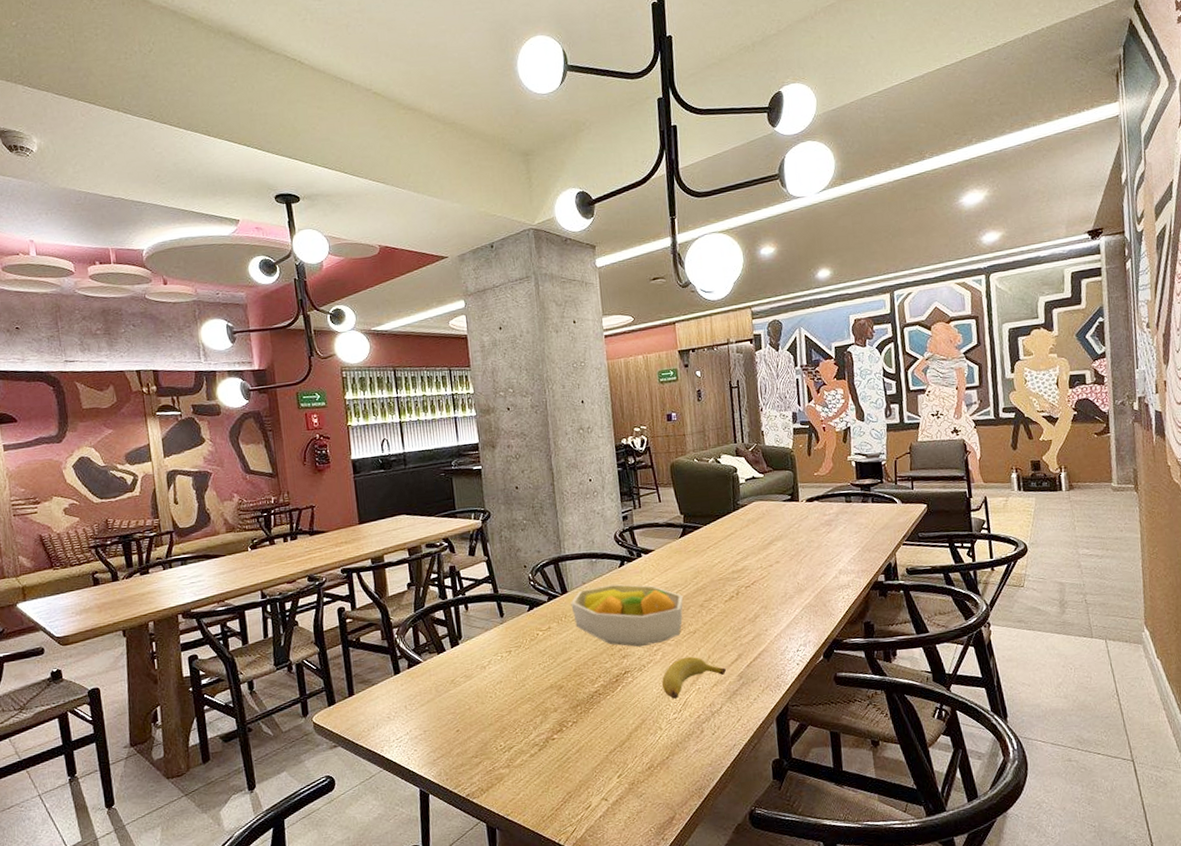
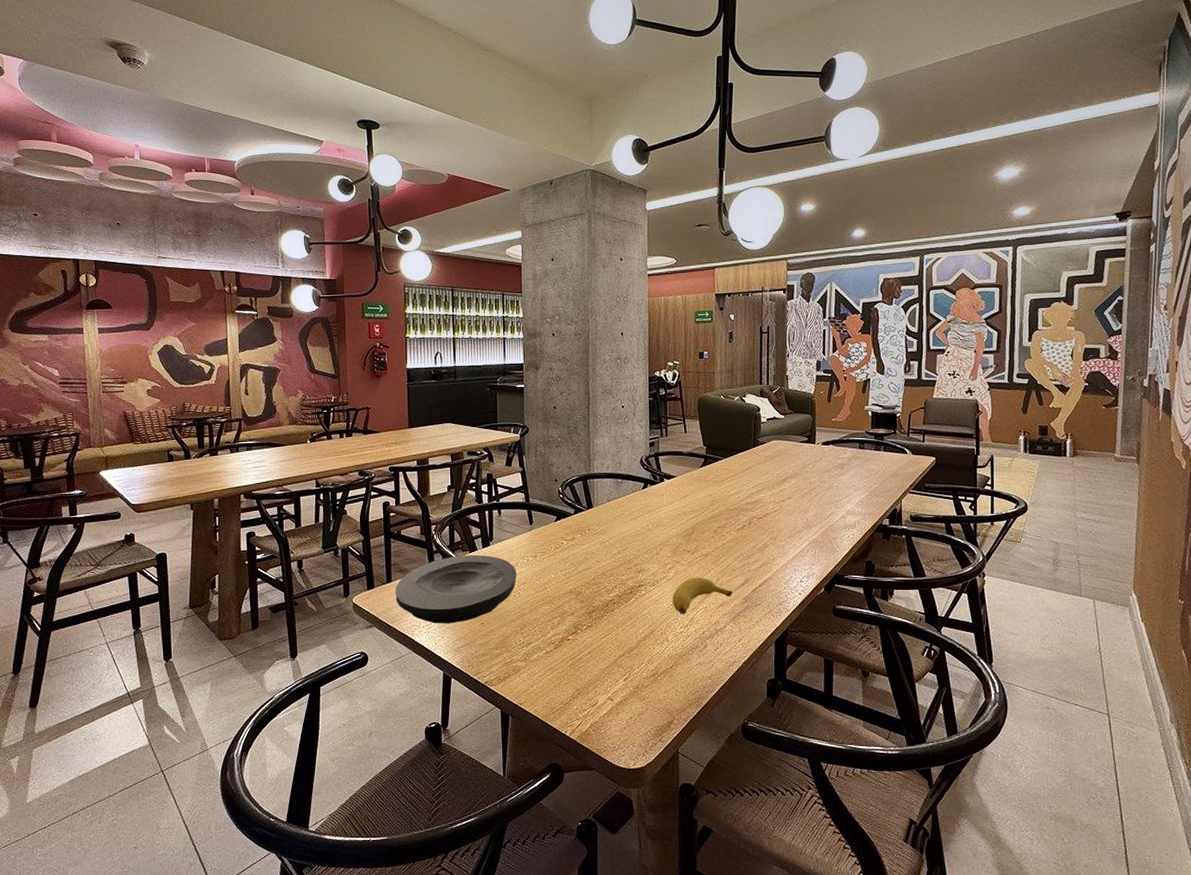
plate: none [359,655,492,737] -> present [396,554,517,624]
fruit bowl: present [571,584,684,647] -> none [595,504,699,564]

